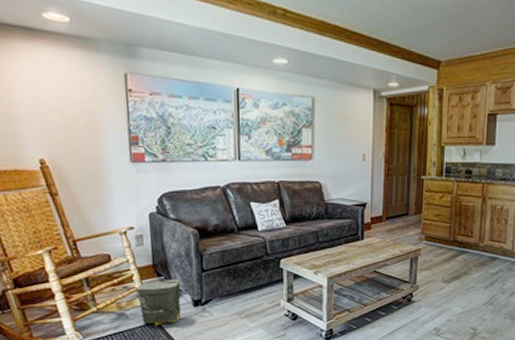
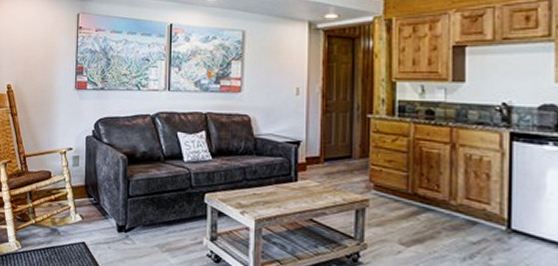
bag: present [135,279,181,325] -> none [68,201,108,246]

